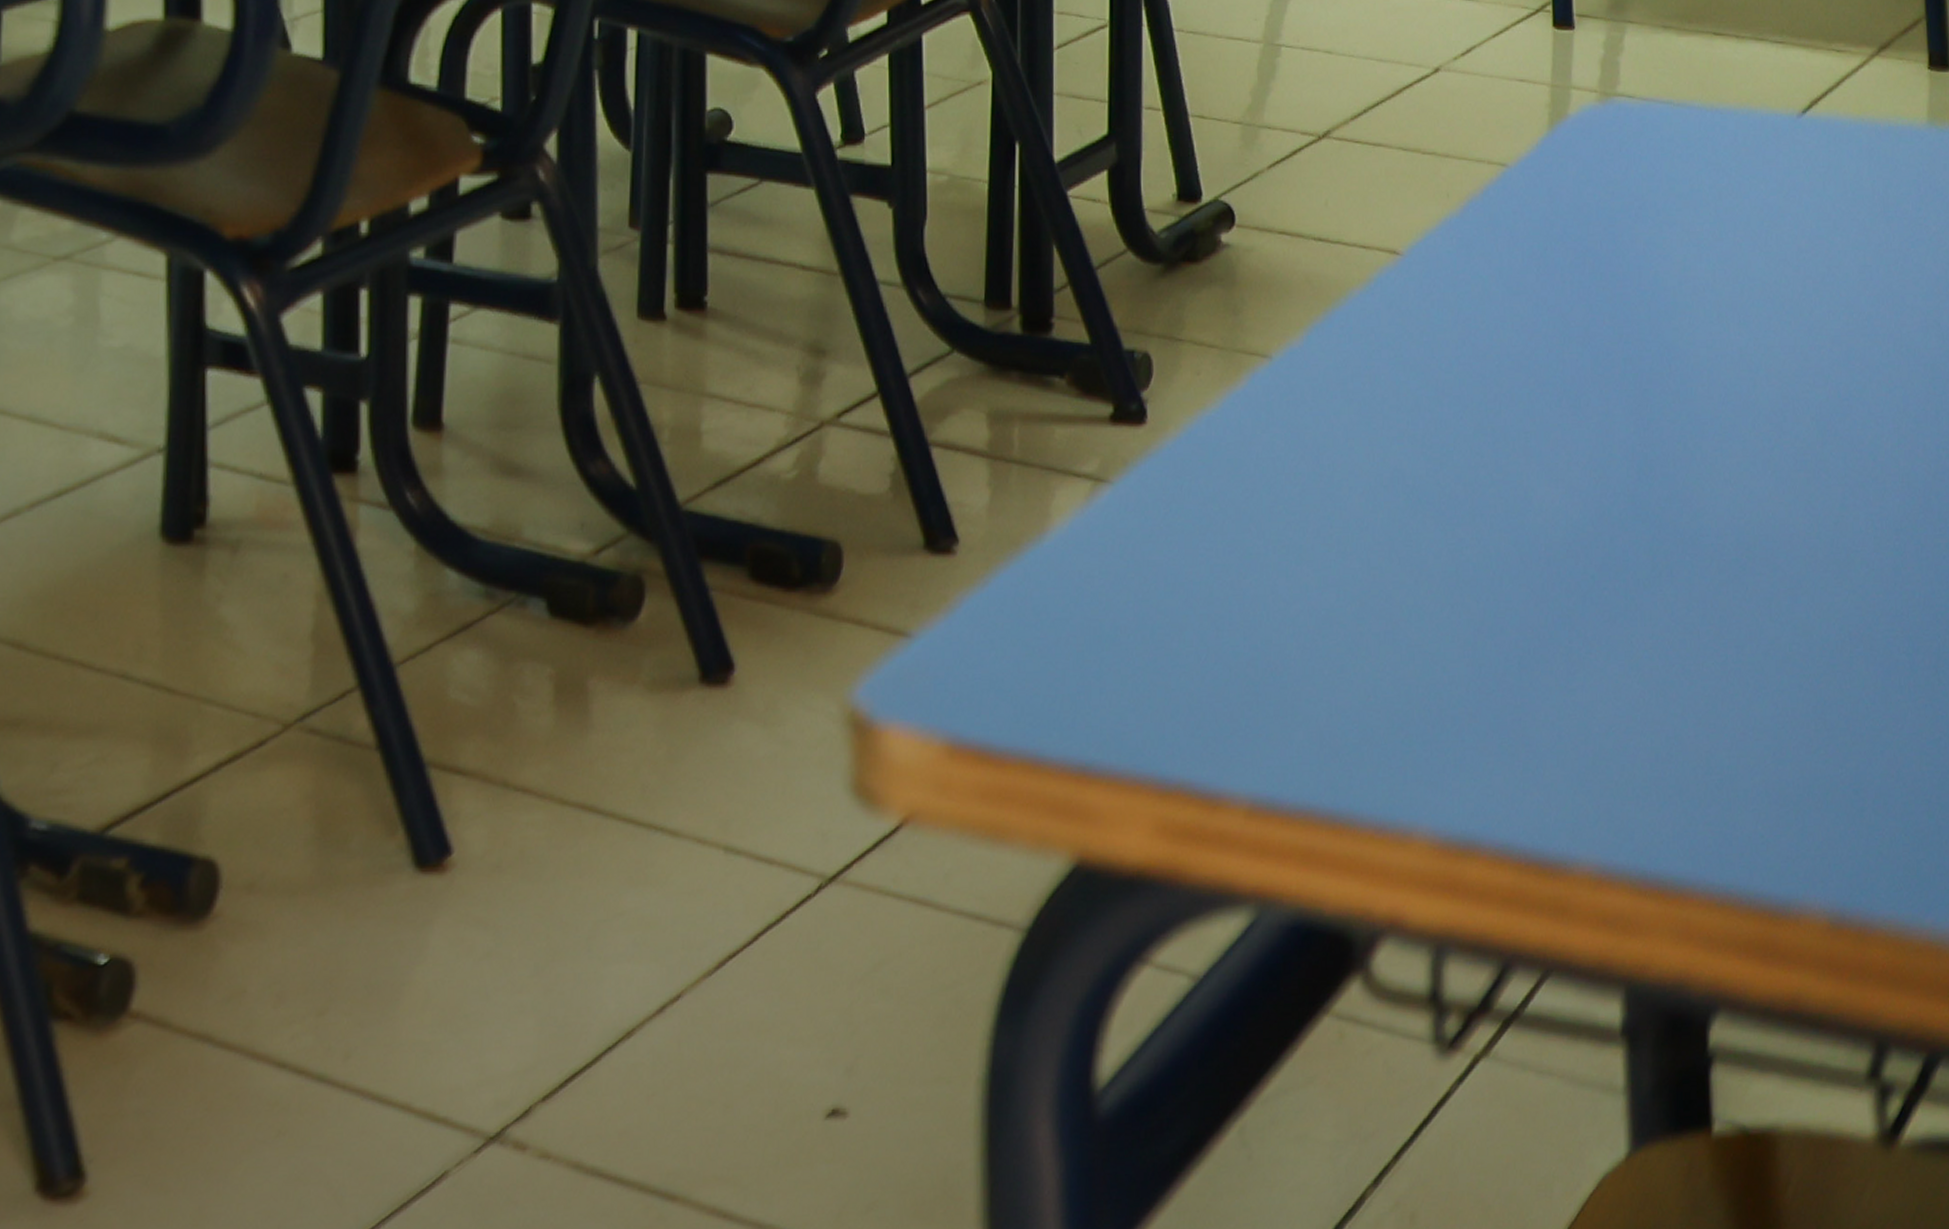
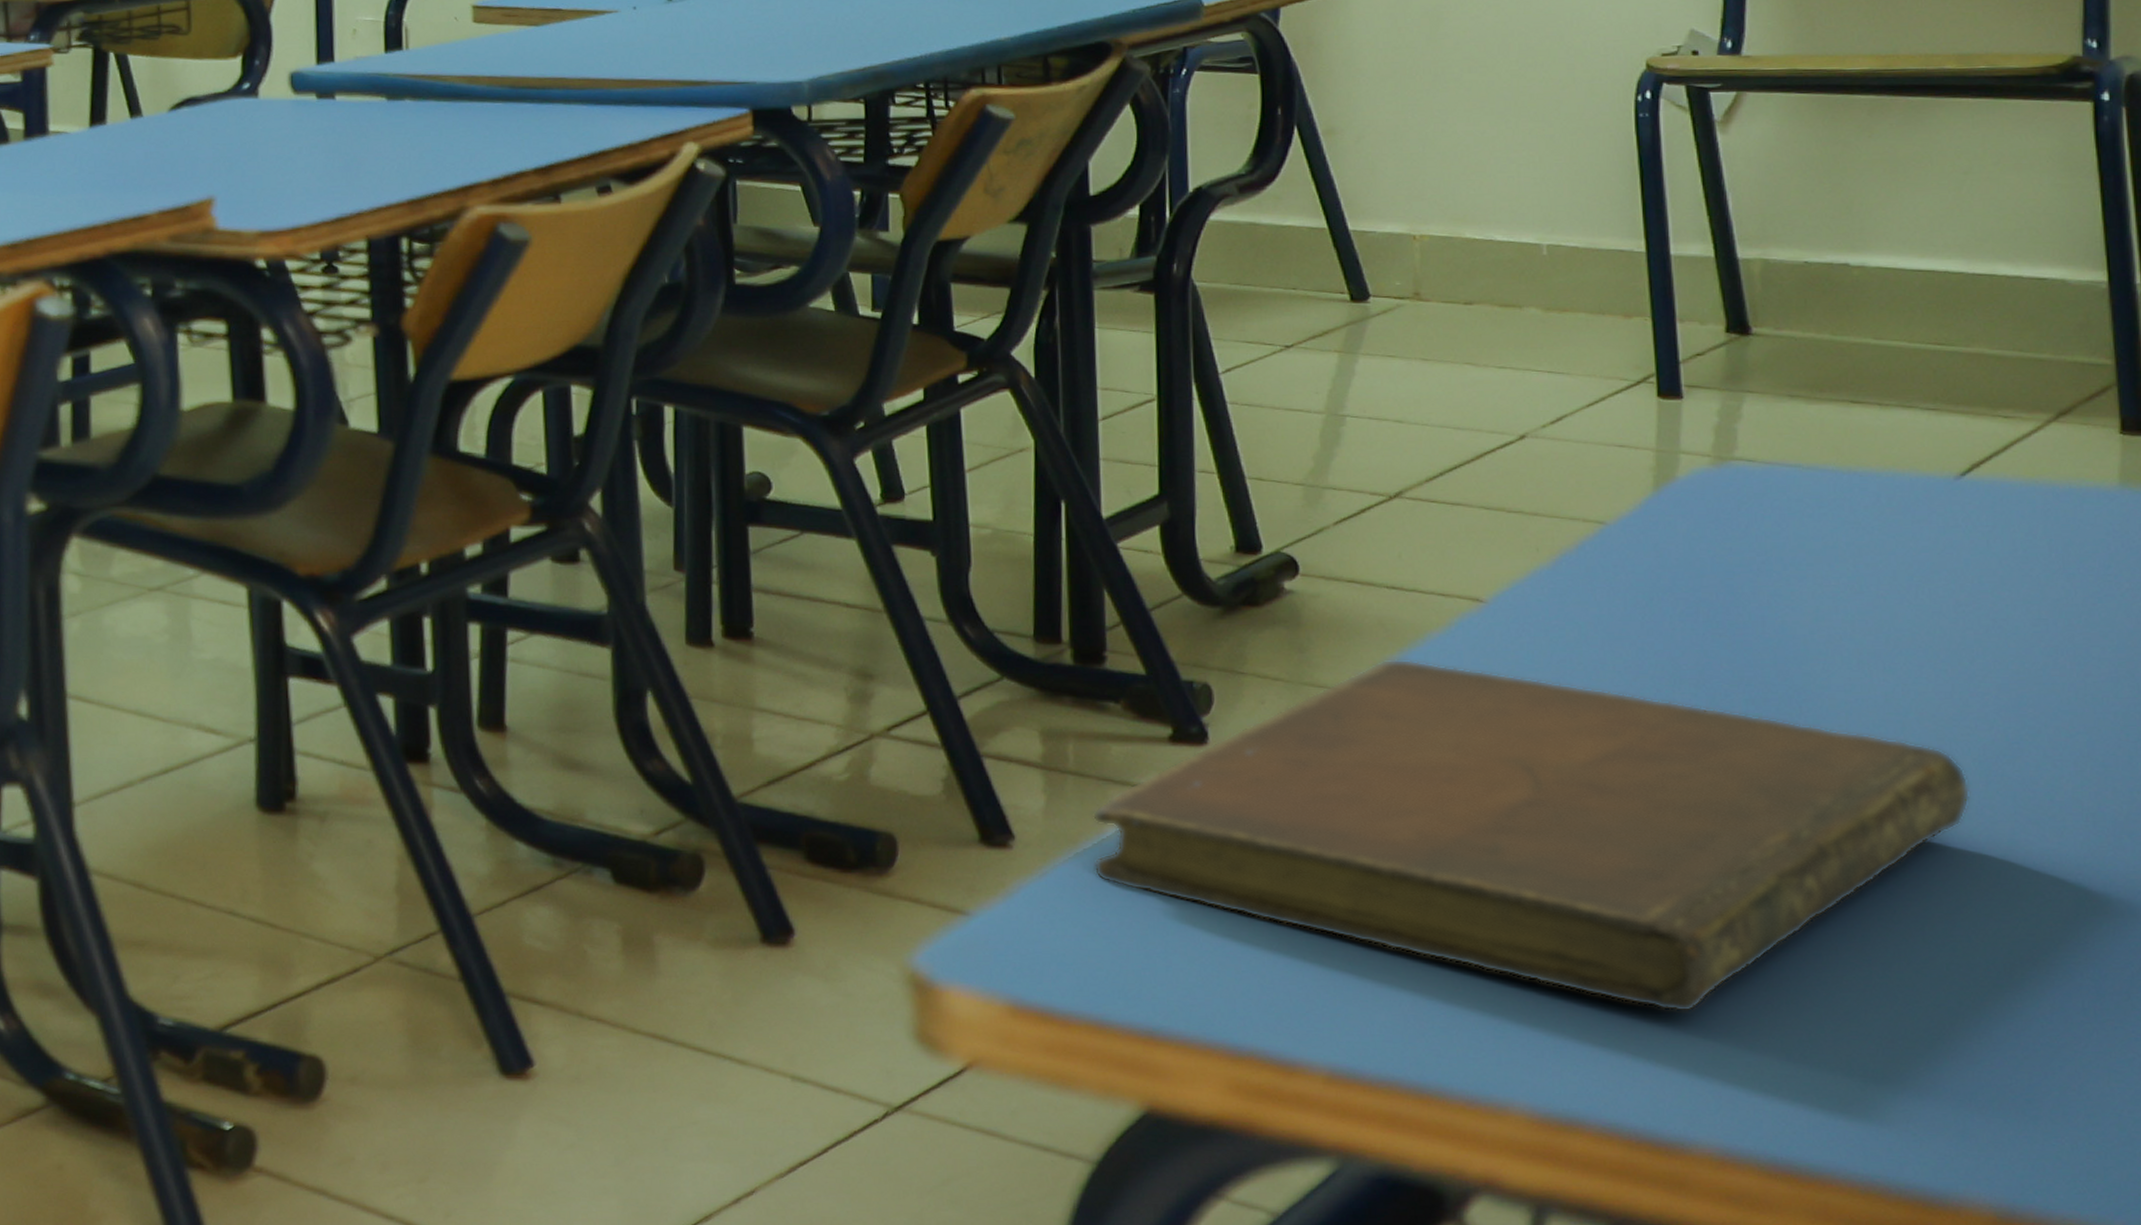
notebook: none [1034,320,1810,713] -> present [1091,659,1971,1013]

